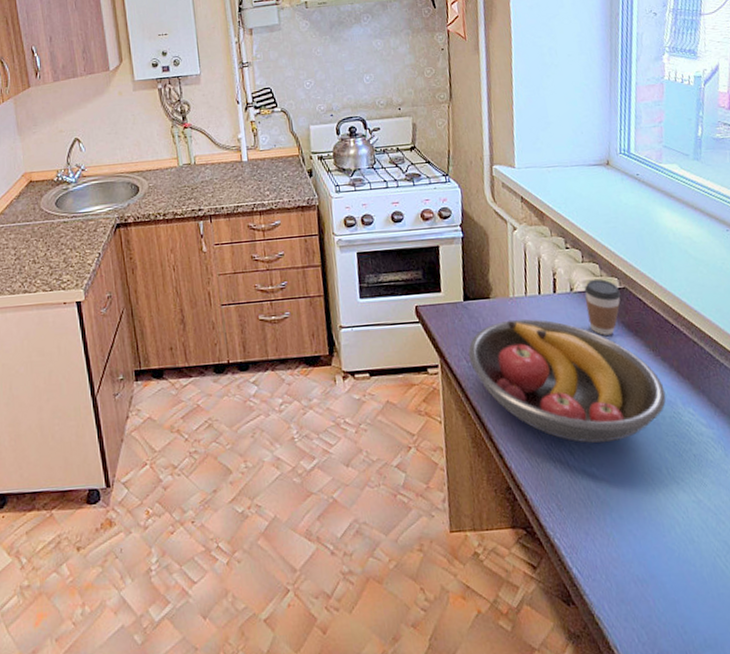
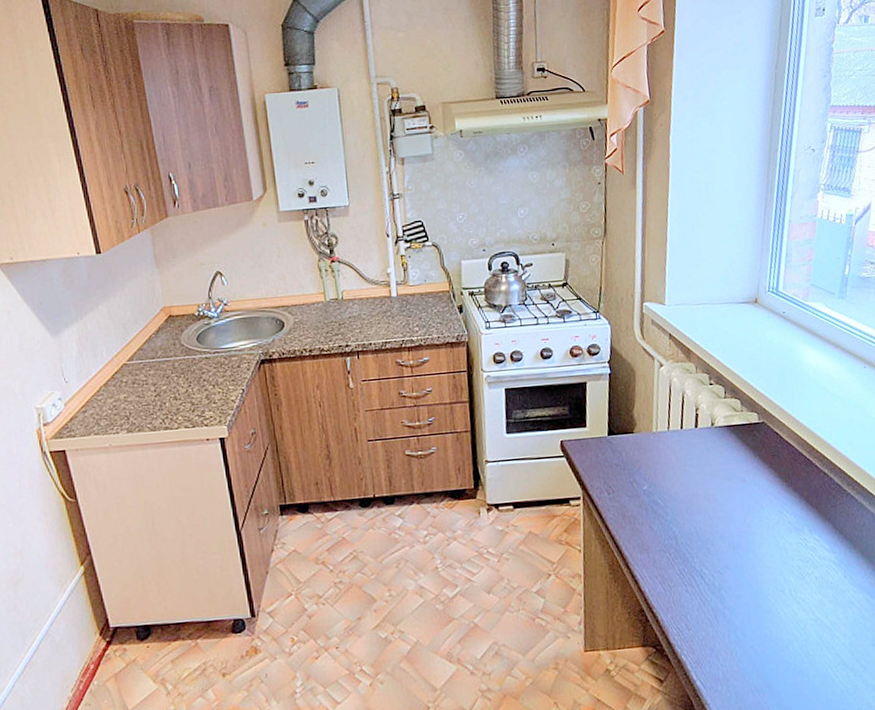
fruit bowl: present [468,319,666,444] -> none [610,452,794,568]
coffee cup: present [584,278,621,336] -> none [724,414,759,468]

